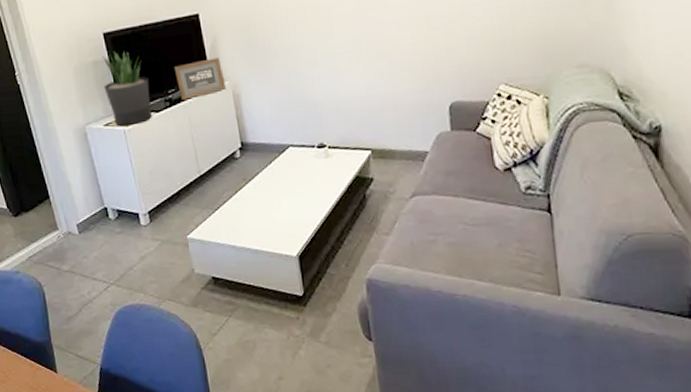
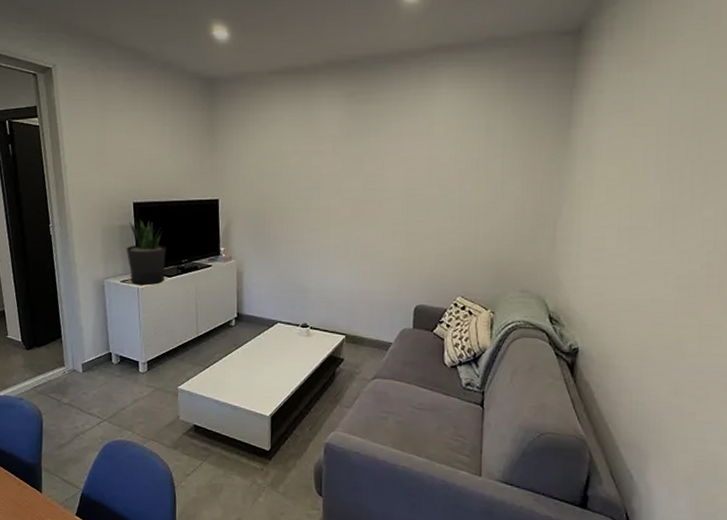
picture frame: present [173,57,226,100] -> none [190,238,232,270]

